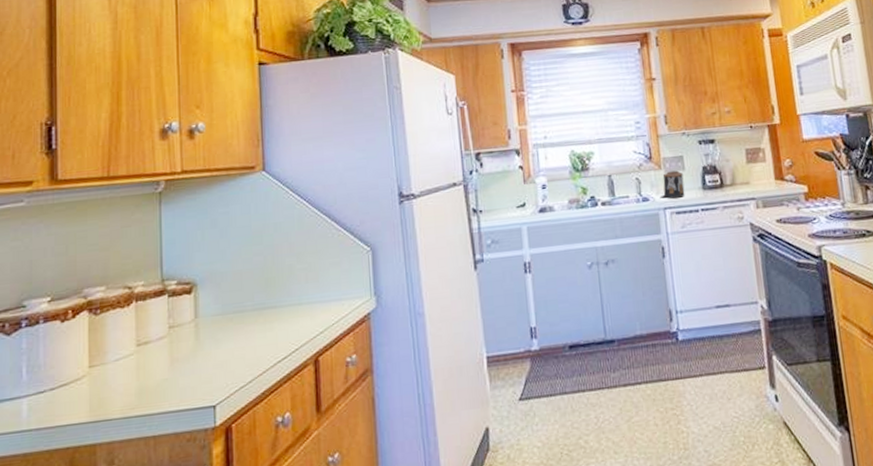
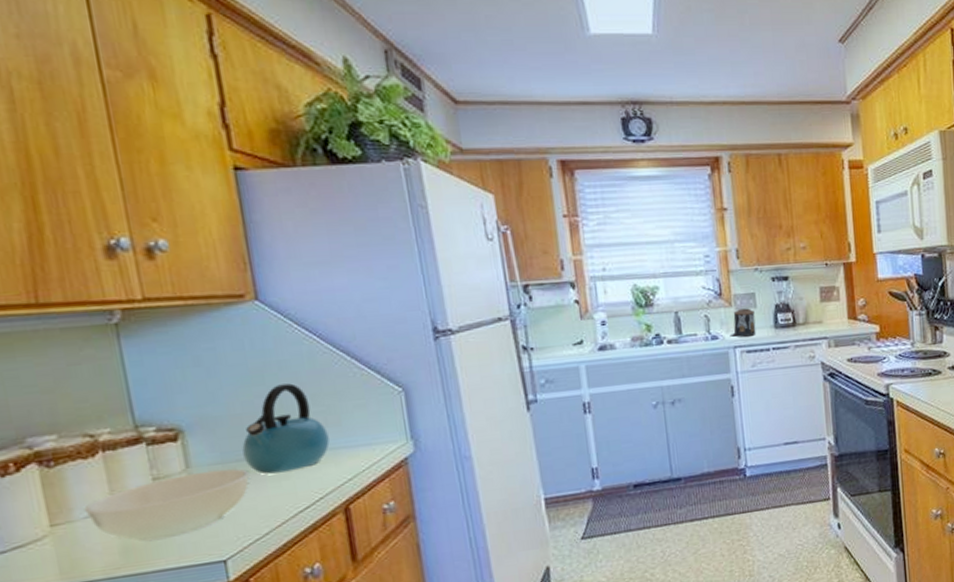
bowl: none [115,319,243,385] -> present [84,468,250,542]
kettle: none [239,243,308,326] -> present [242,383,330,475]

